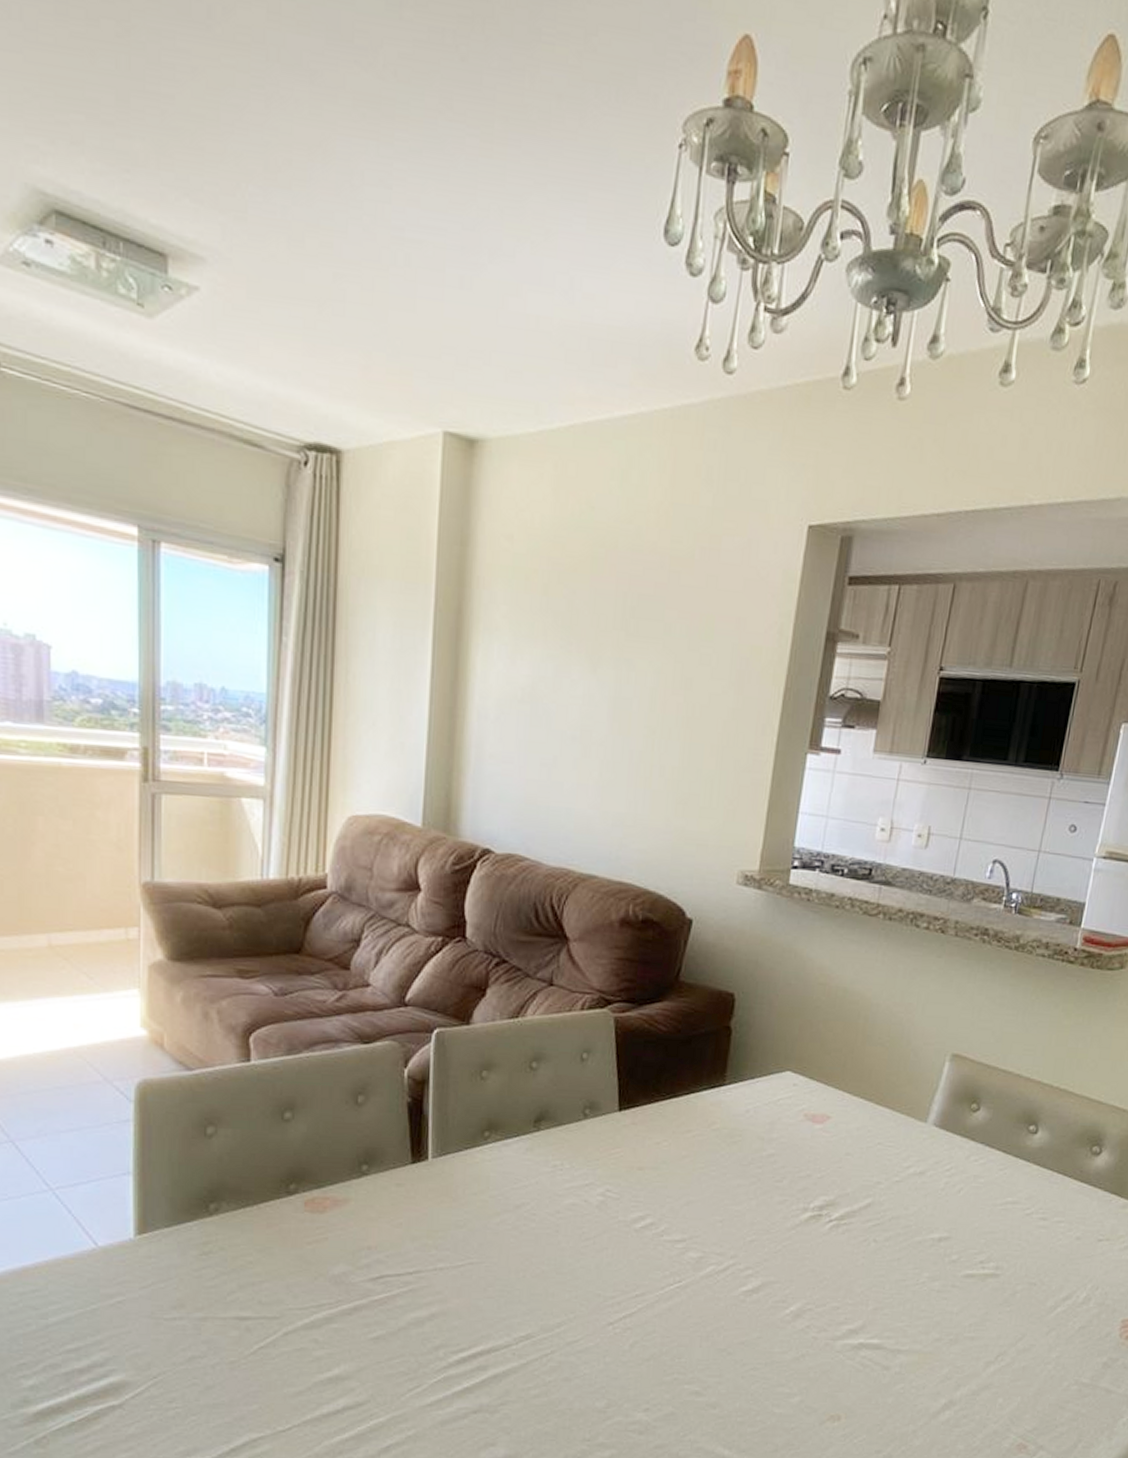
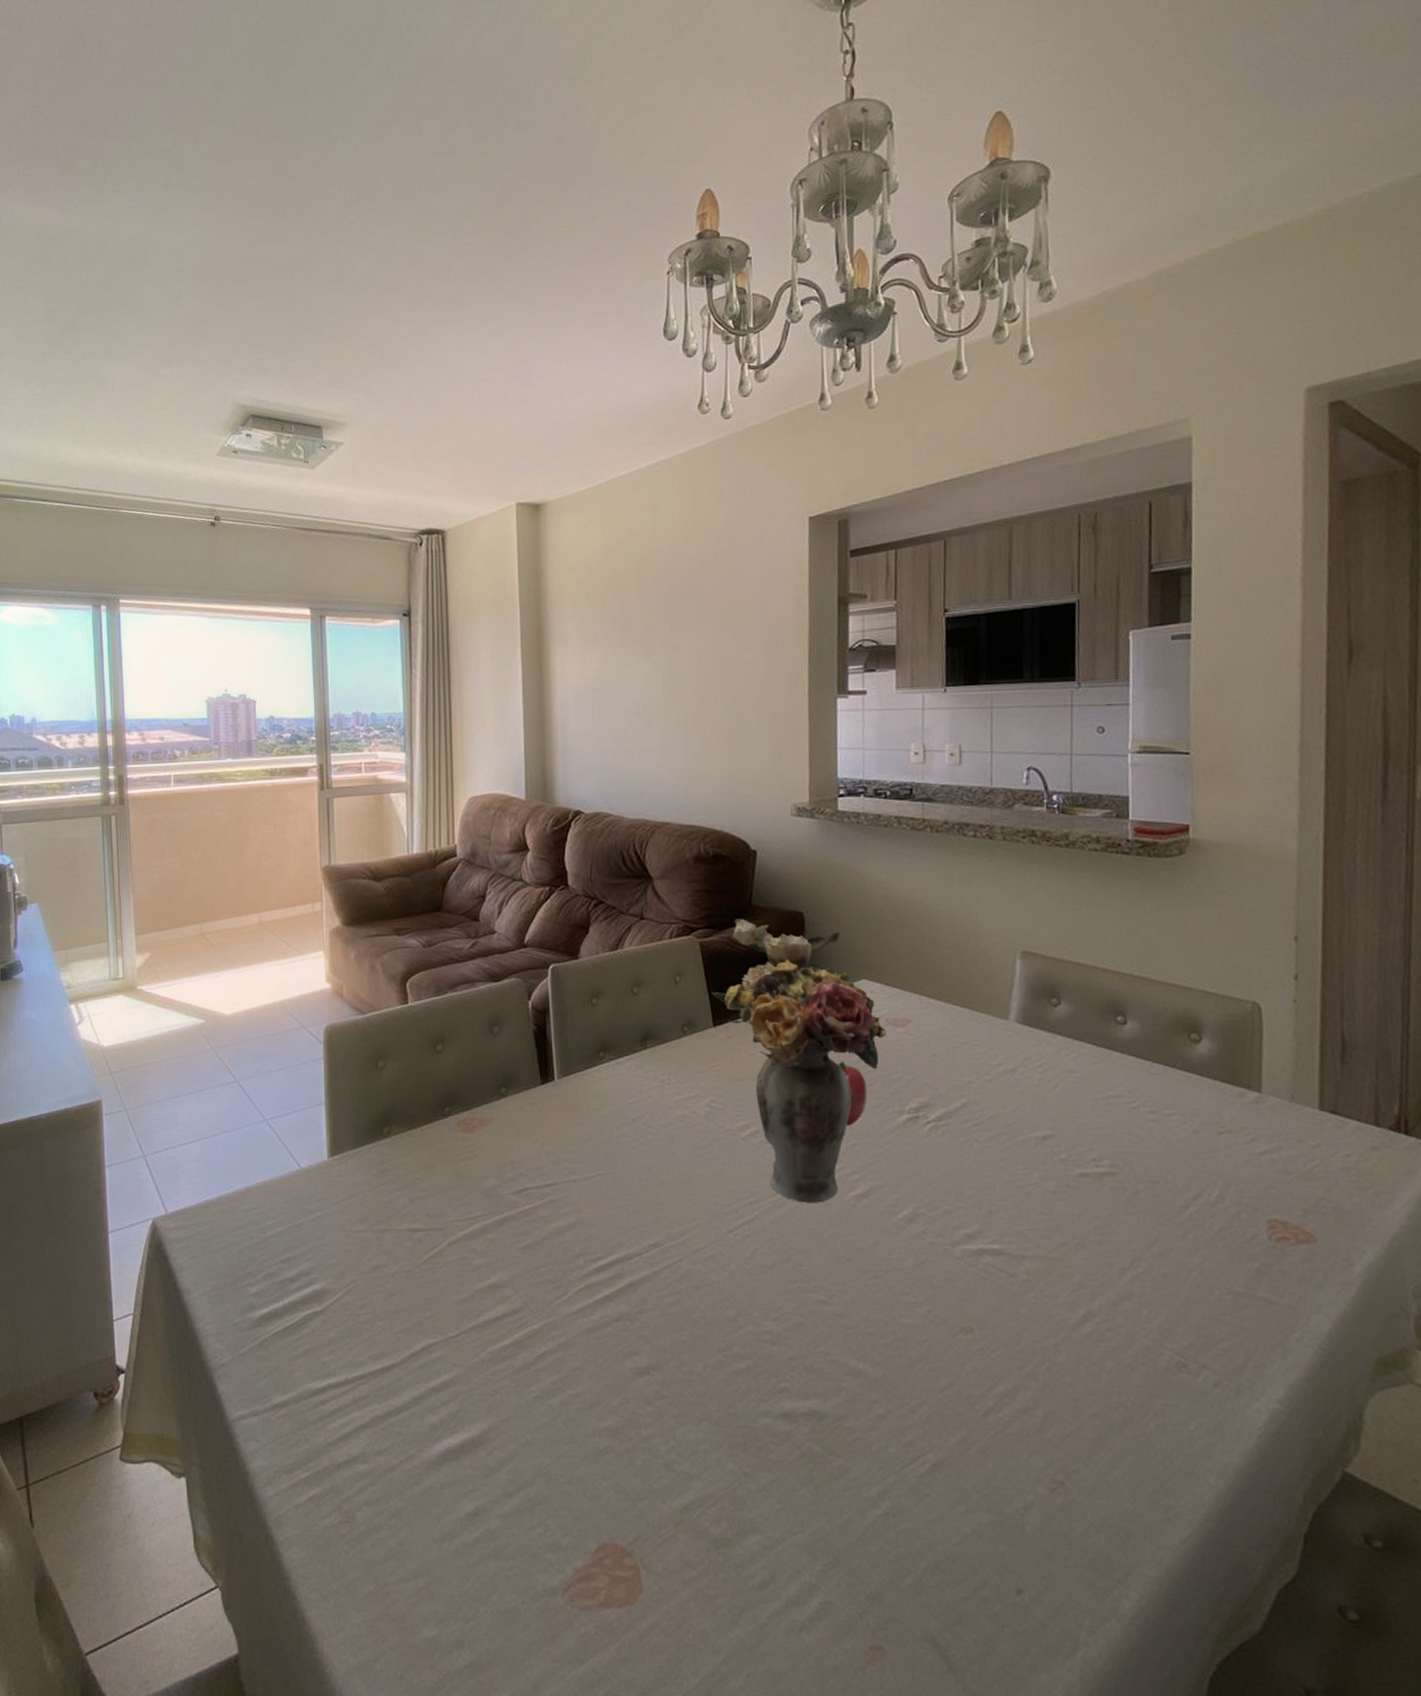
flower arrangement: none [620,994,803,1297] -> present [711,918,887,1203]
fruit: none [747,1155,775,1221] -> present [837,1061,868,1126]

